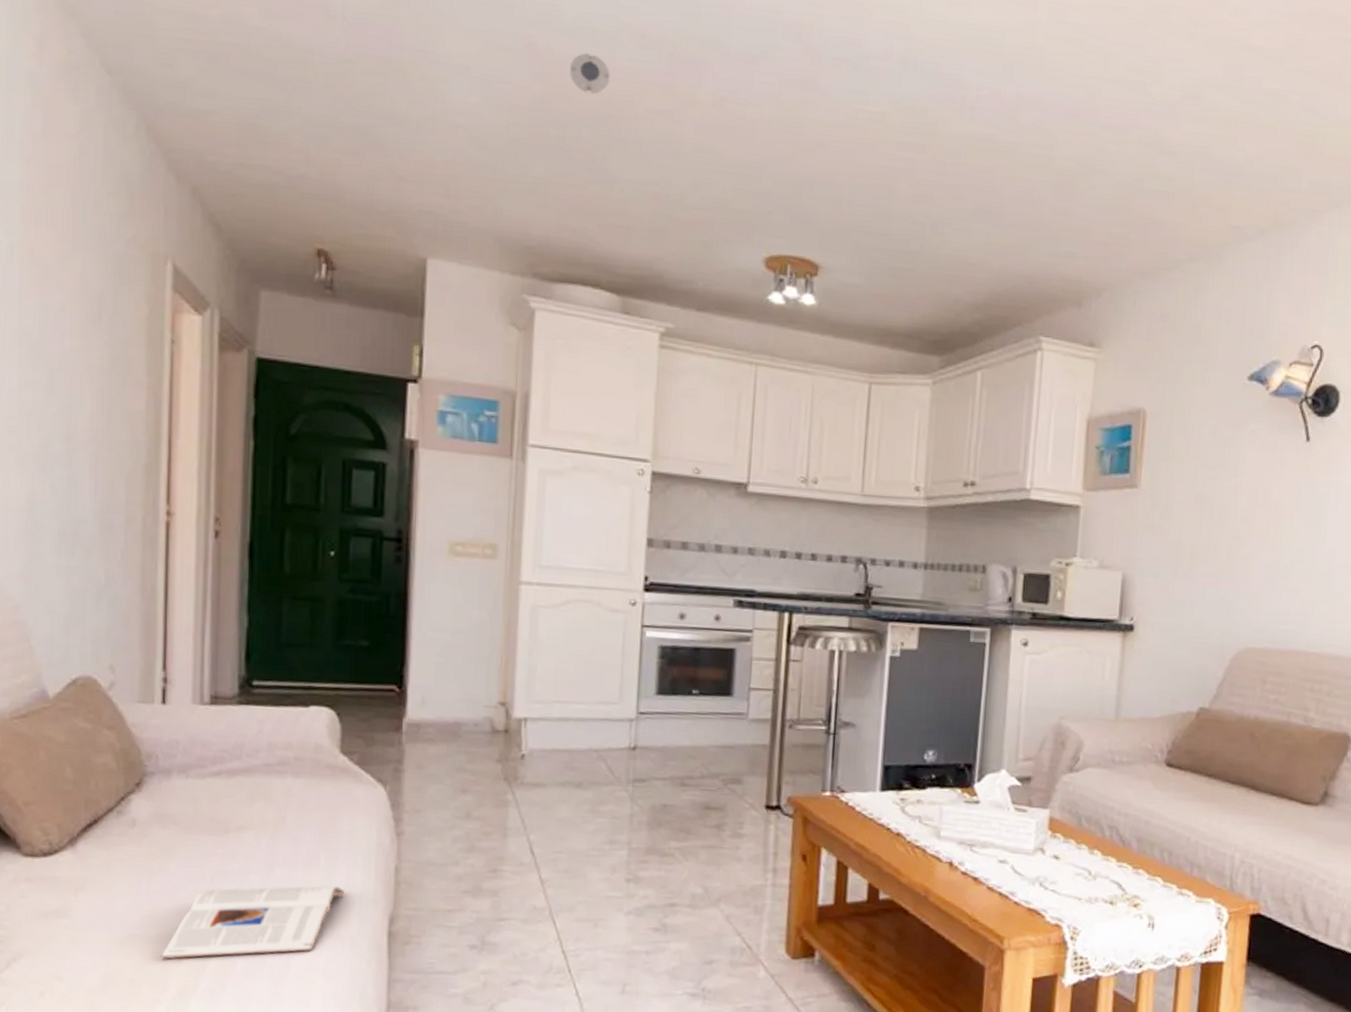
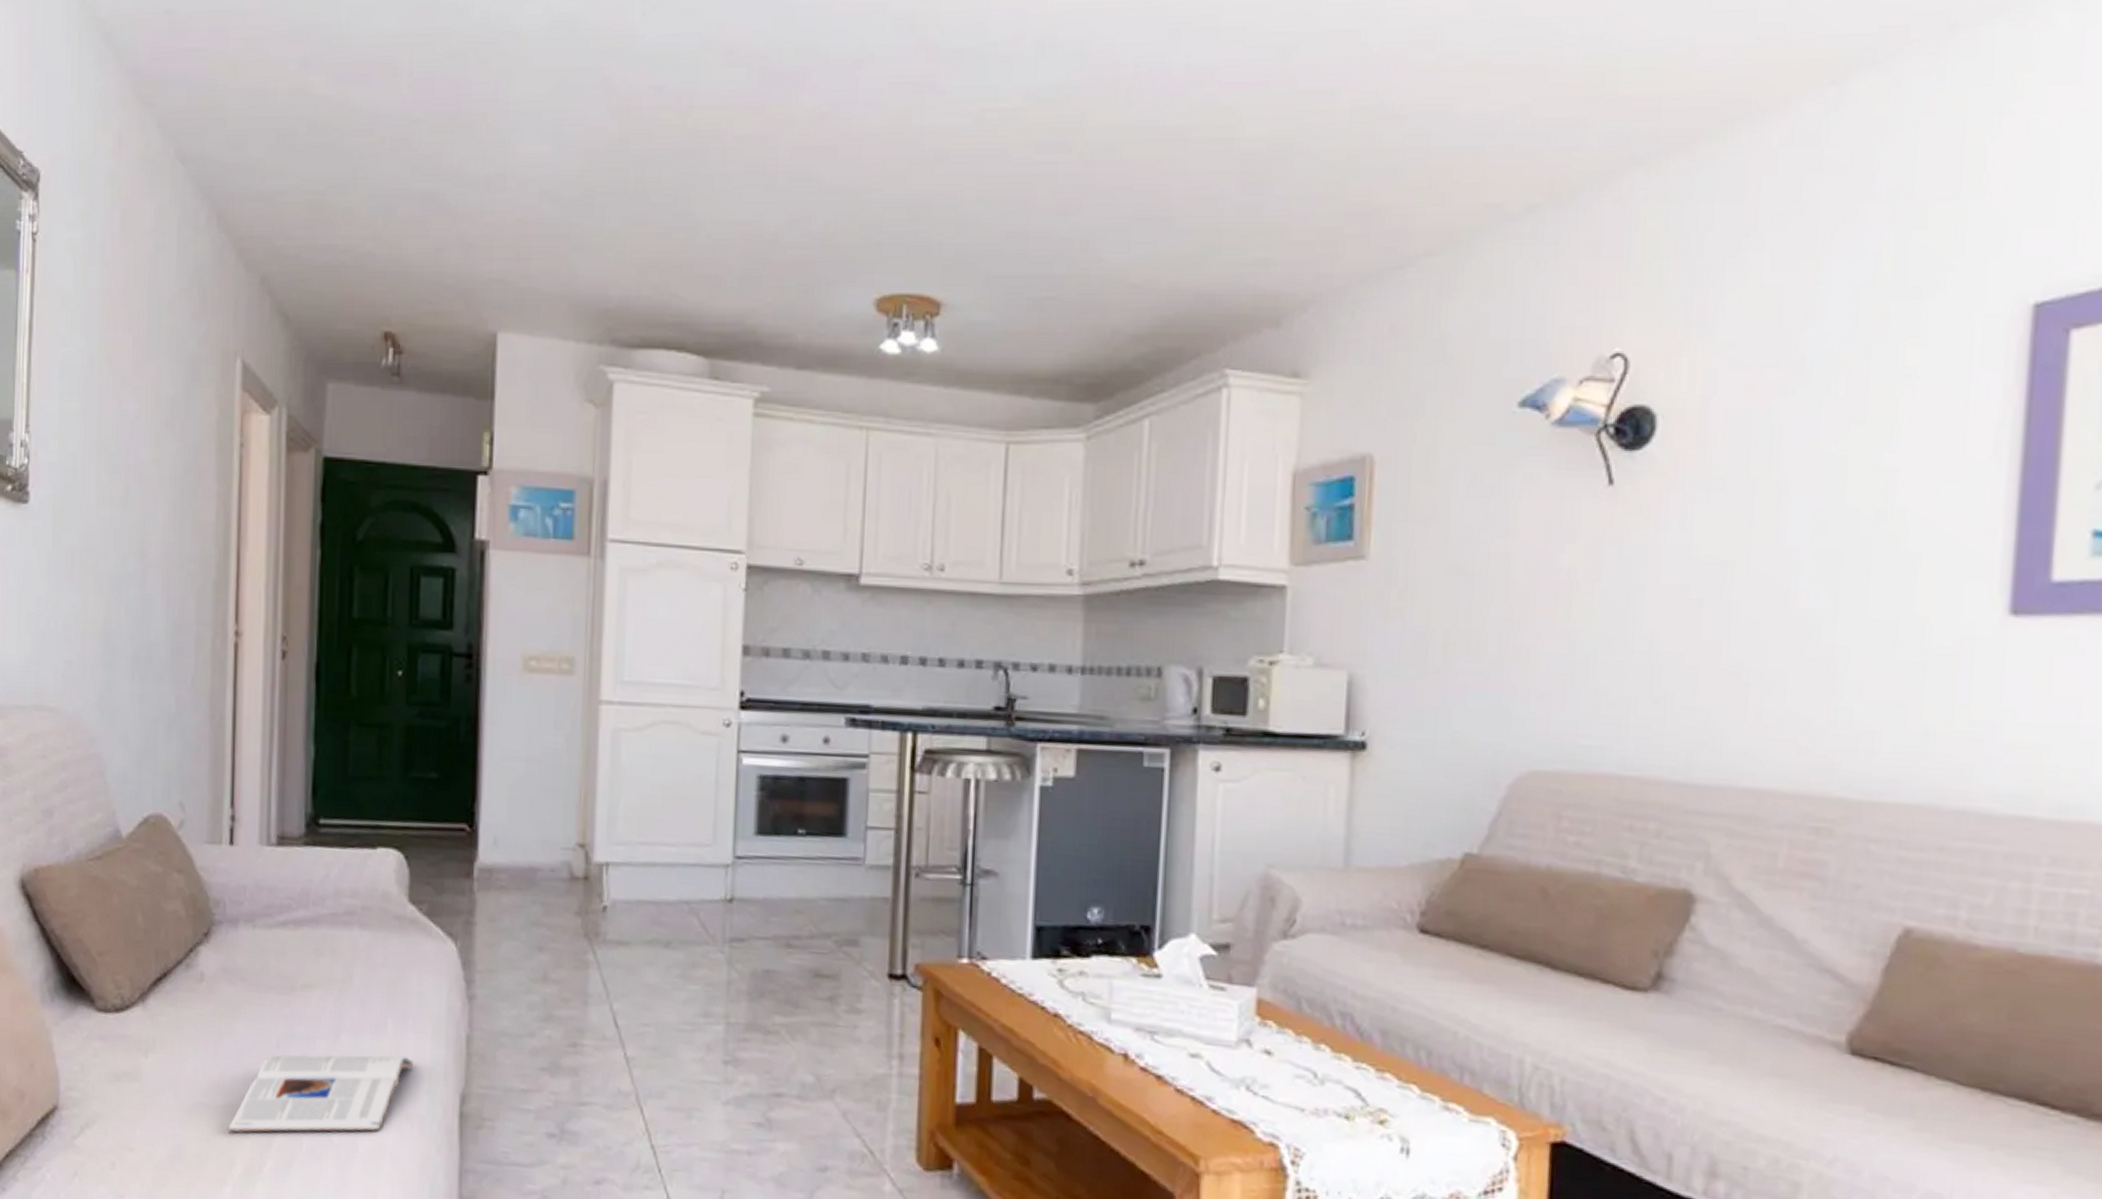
smoke detector: present [570,53,610,95] -> none [649,80,694,127]

